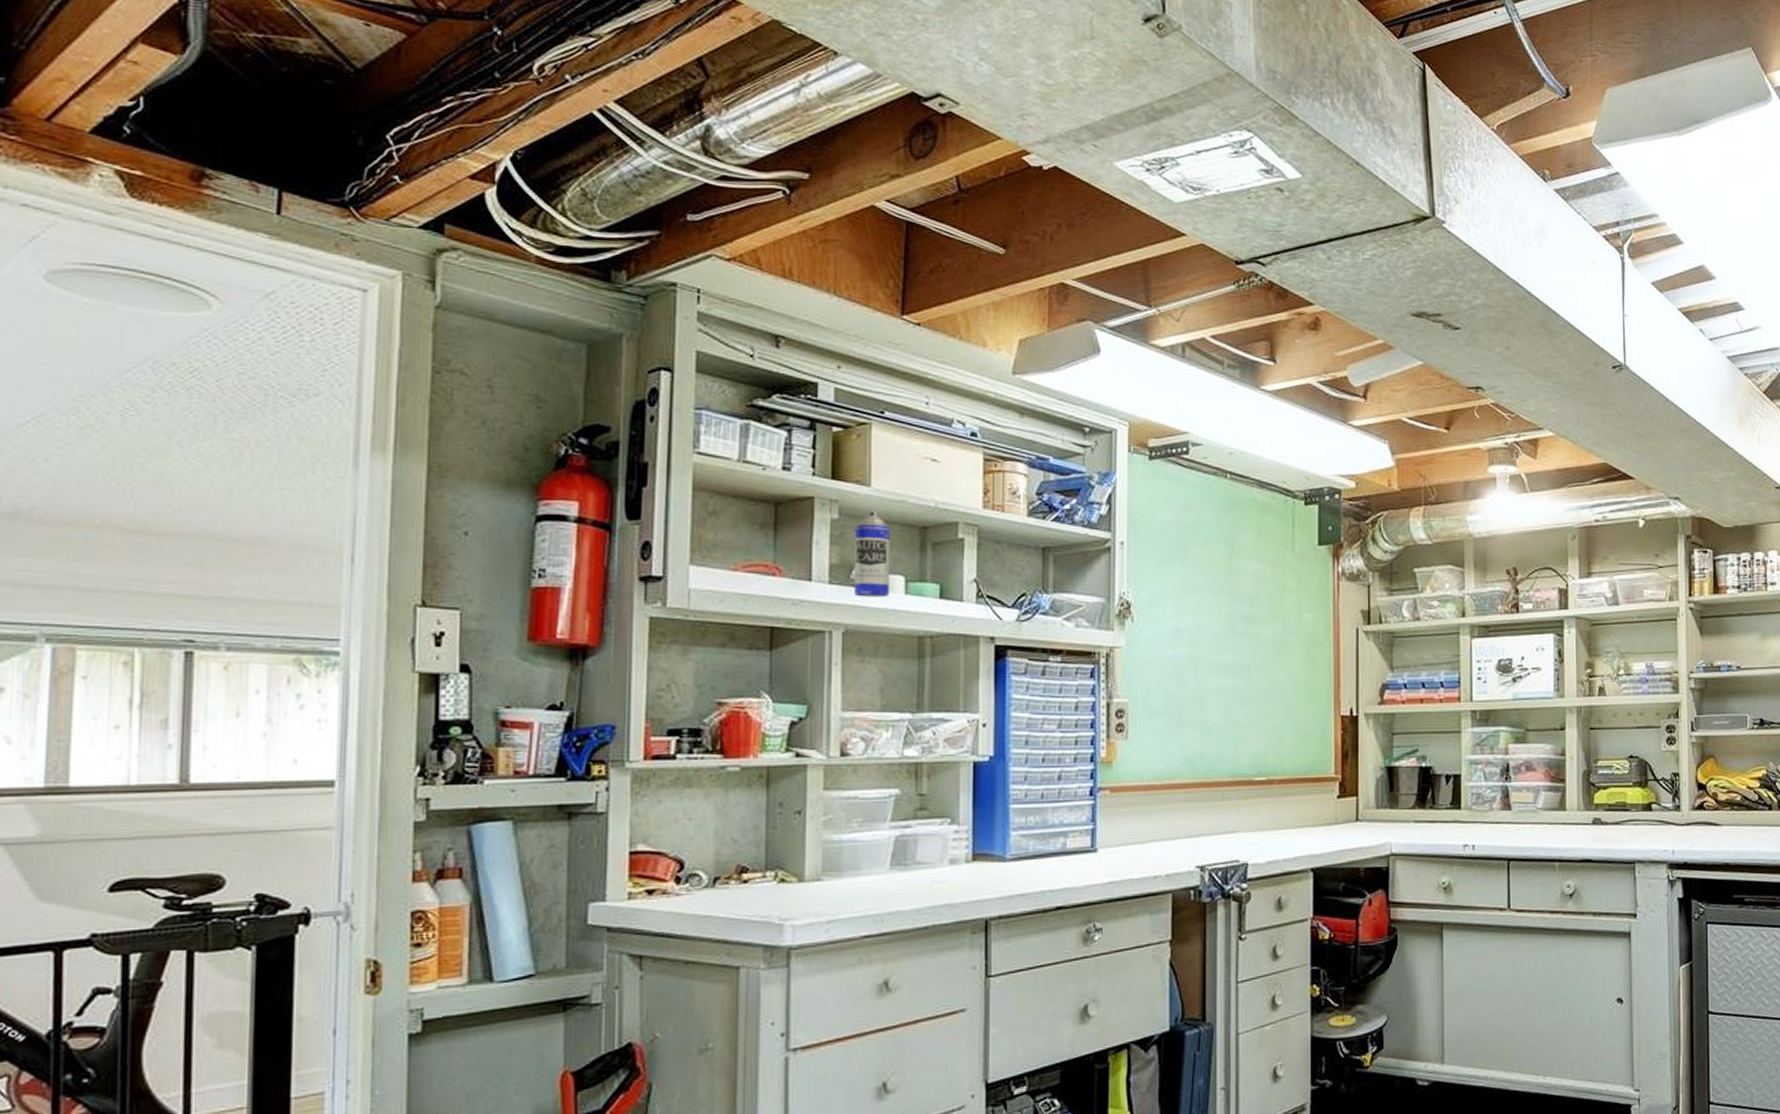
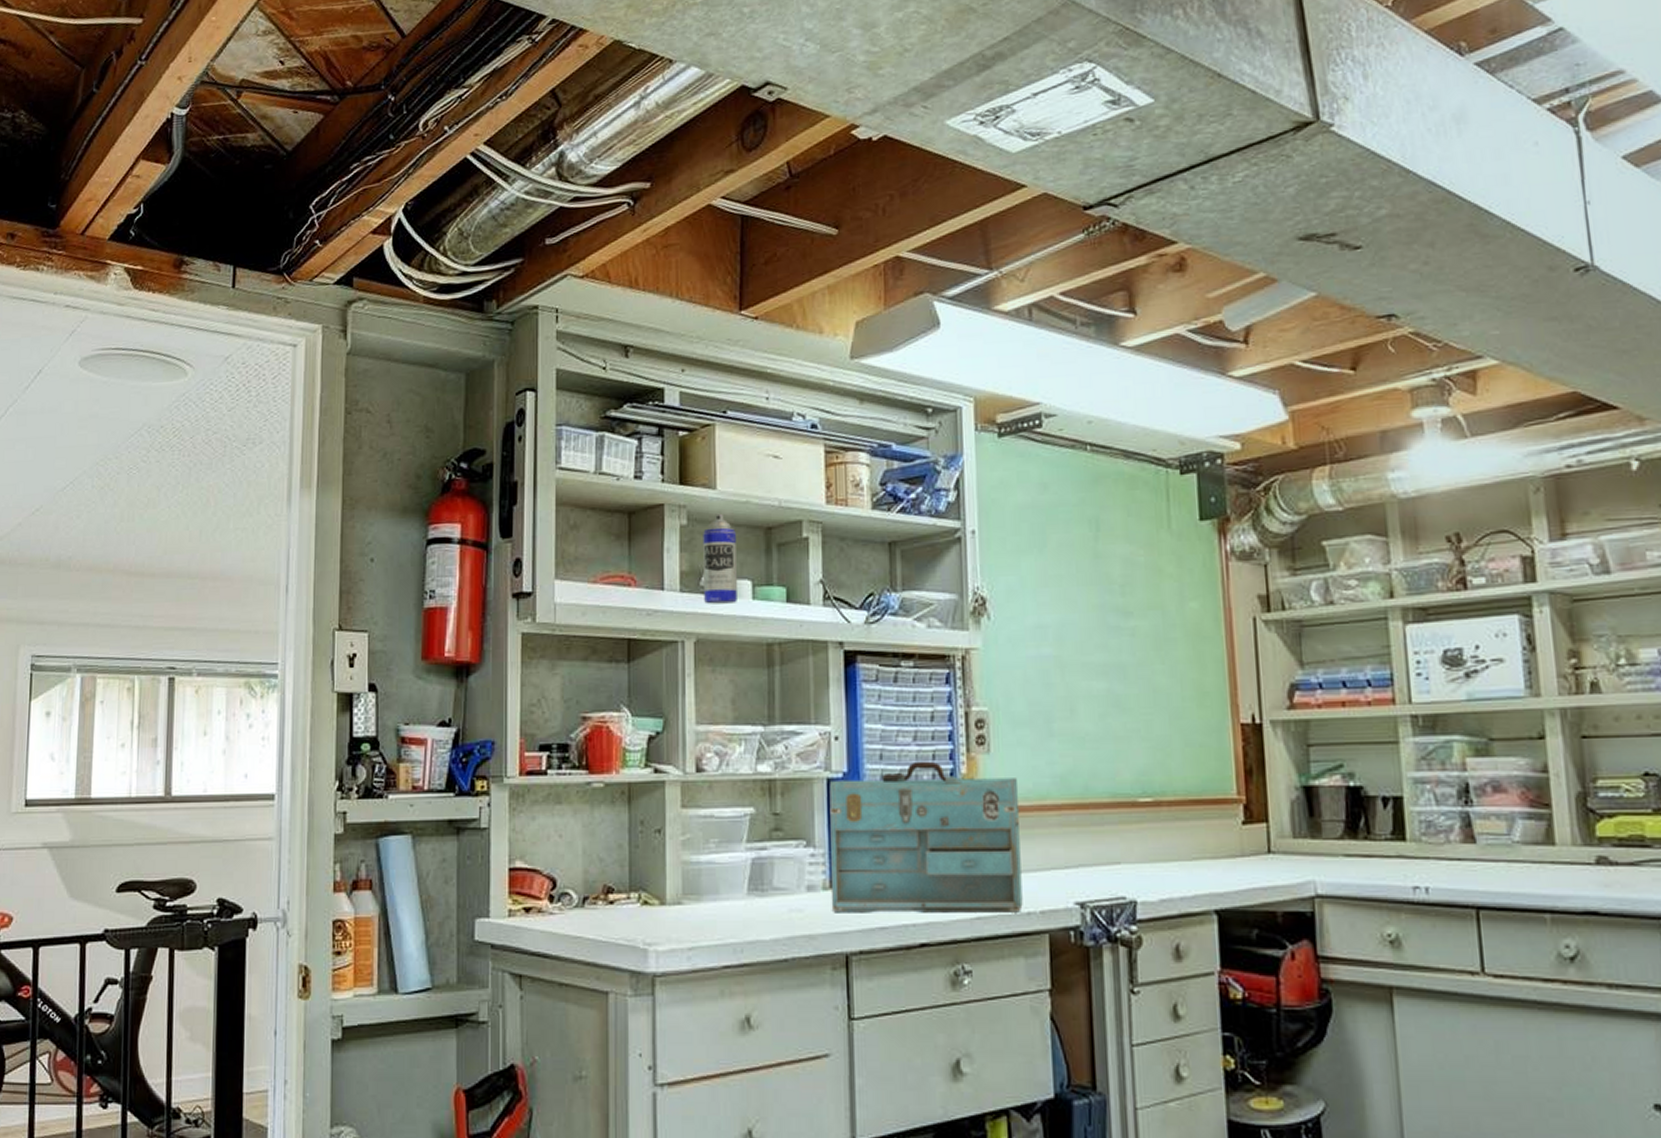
toolbox: none [973,746,1152,882] -> present [829,761,1023,913]

